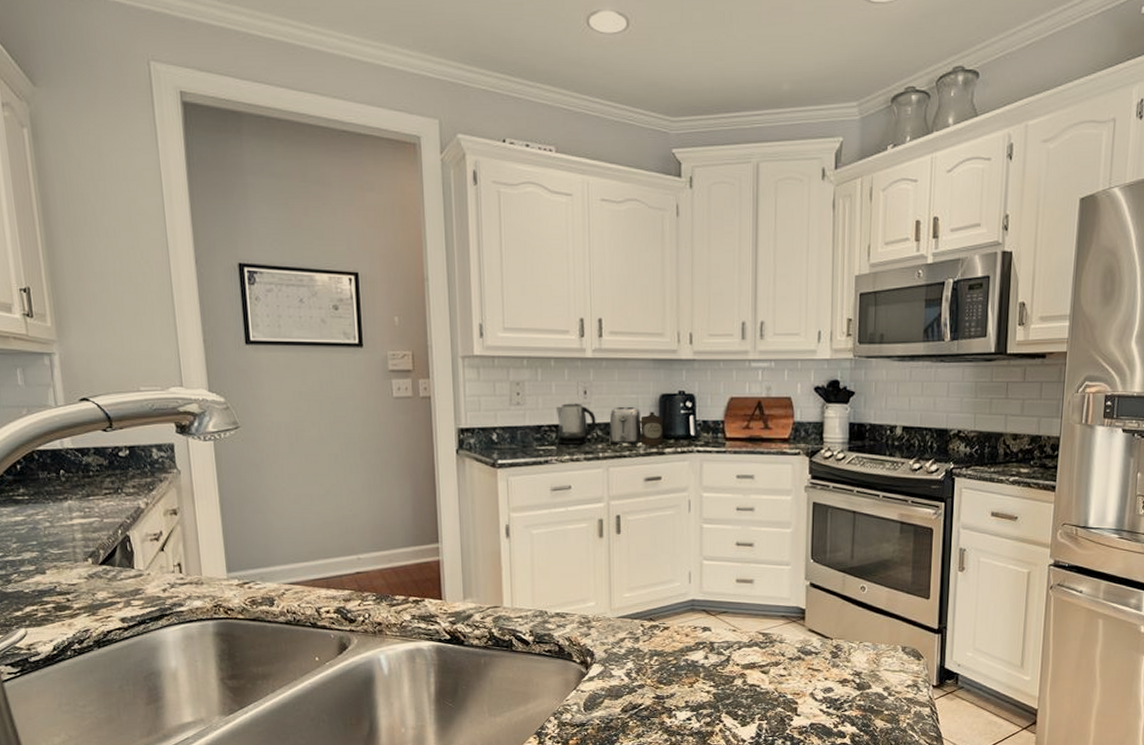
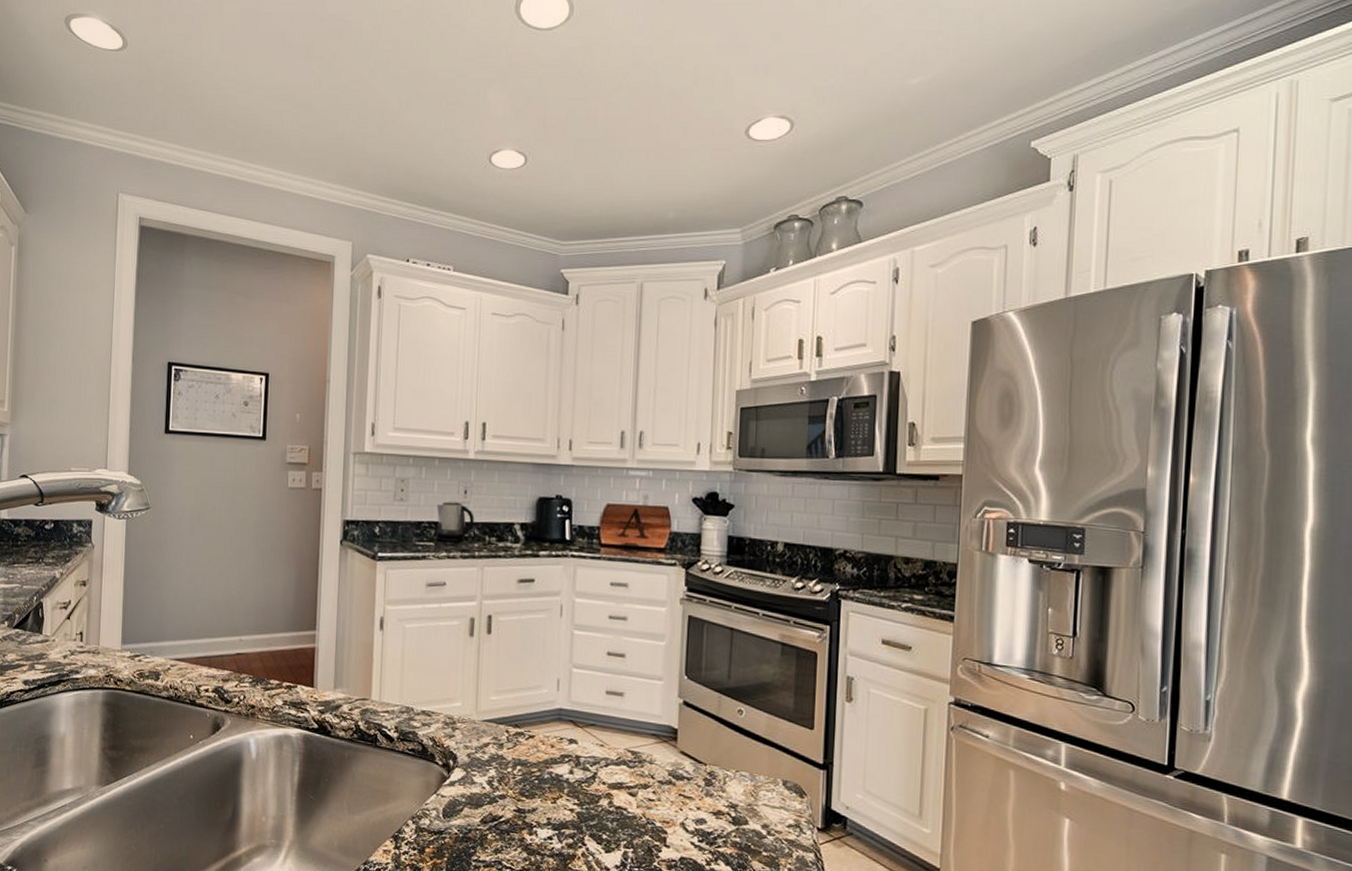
toaster: present [609,406,642,445] -> none [486,507,518,546]
canister: present [640,411,664,445] -> none [517,514,540,547]

